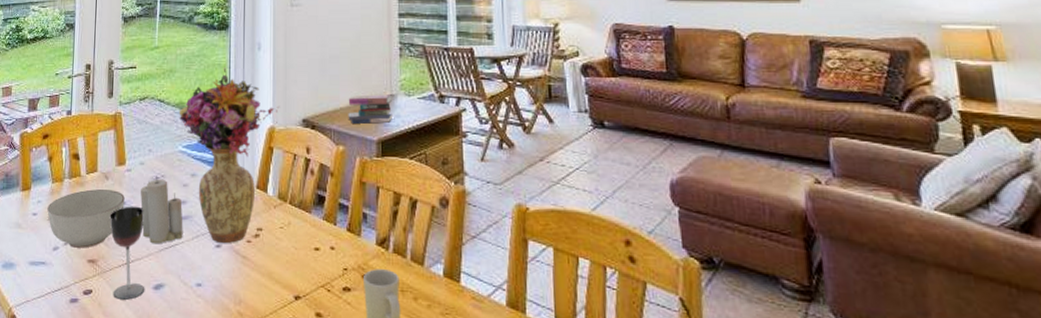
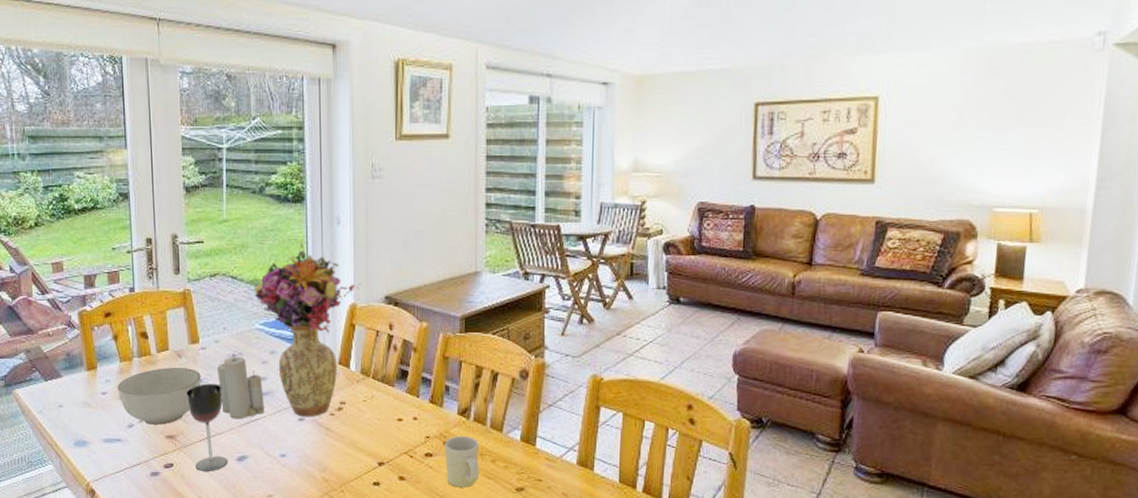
books: present [348,94,392,124] -> none [432,271,477,300]

